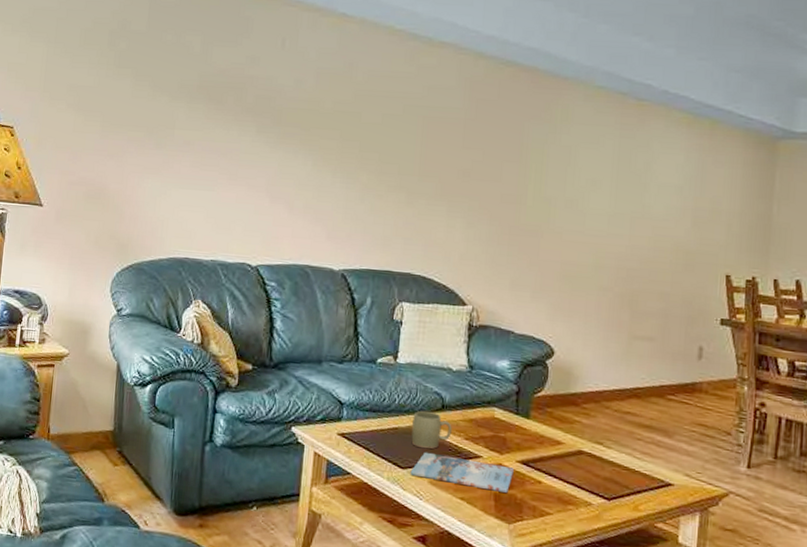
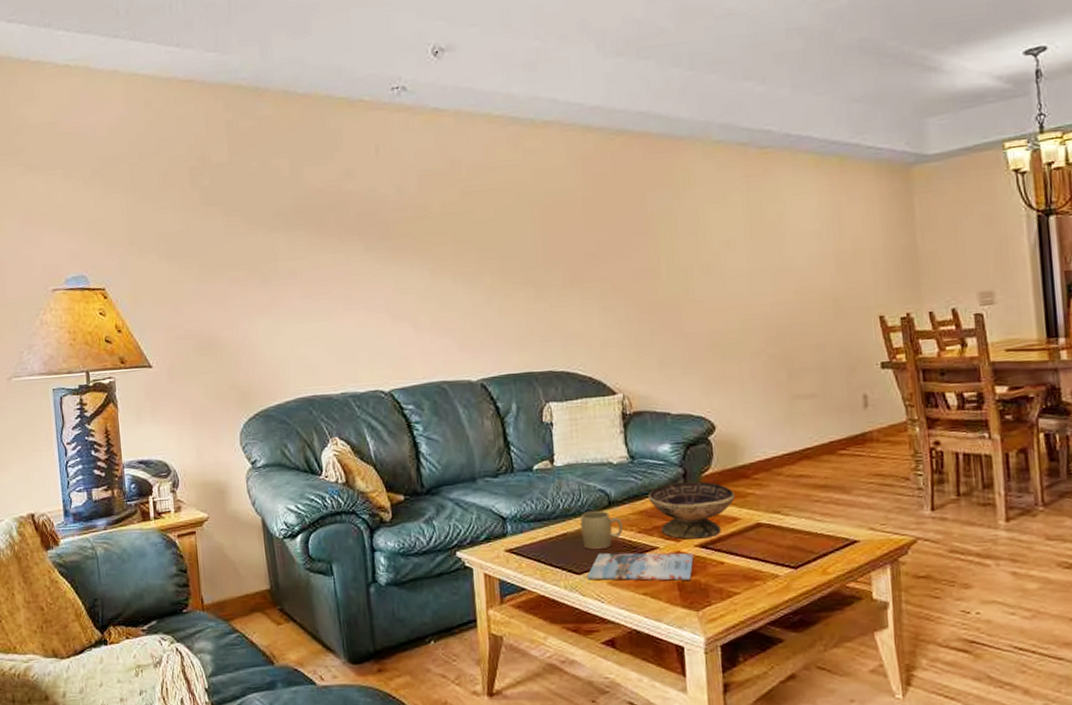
decorative bowl: none [480,398,563,456] -> present [648,481,736,540]

